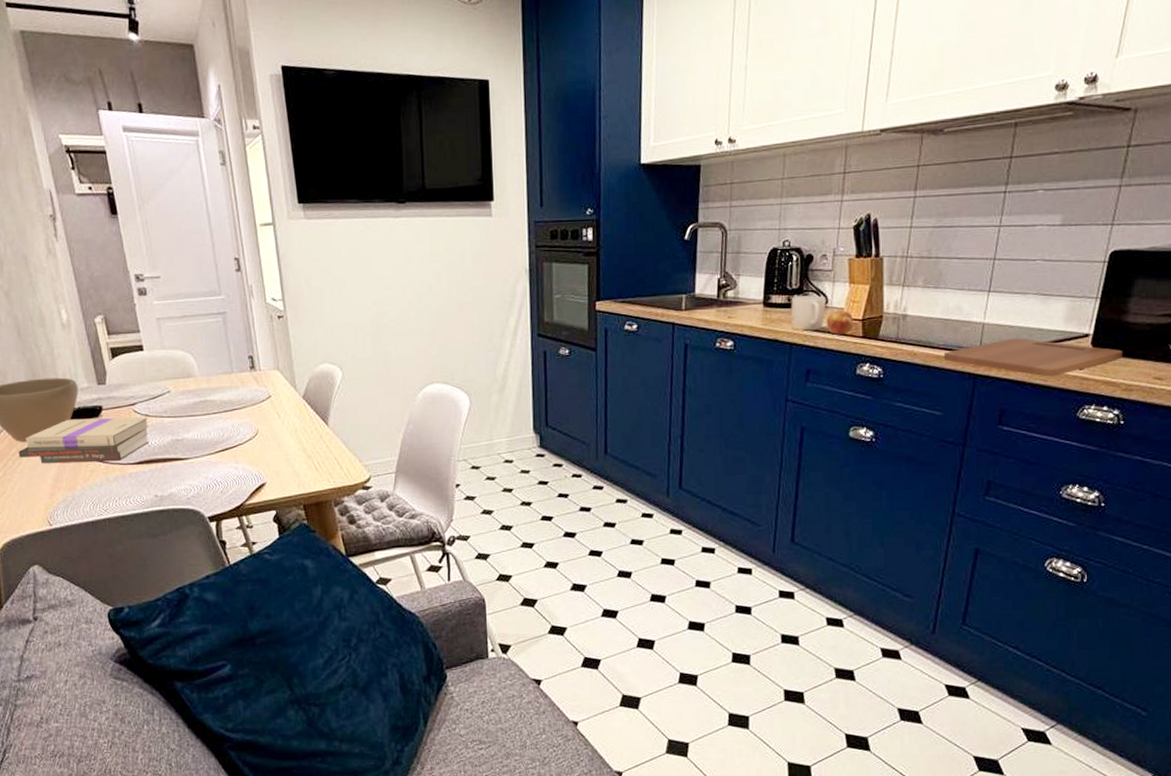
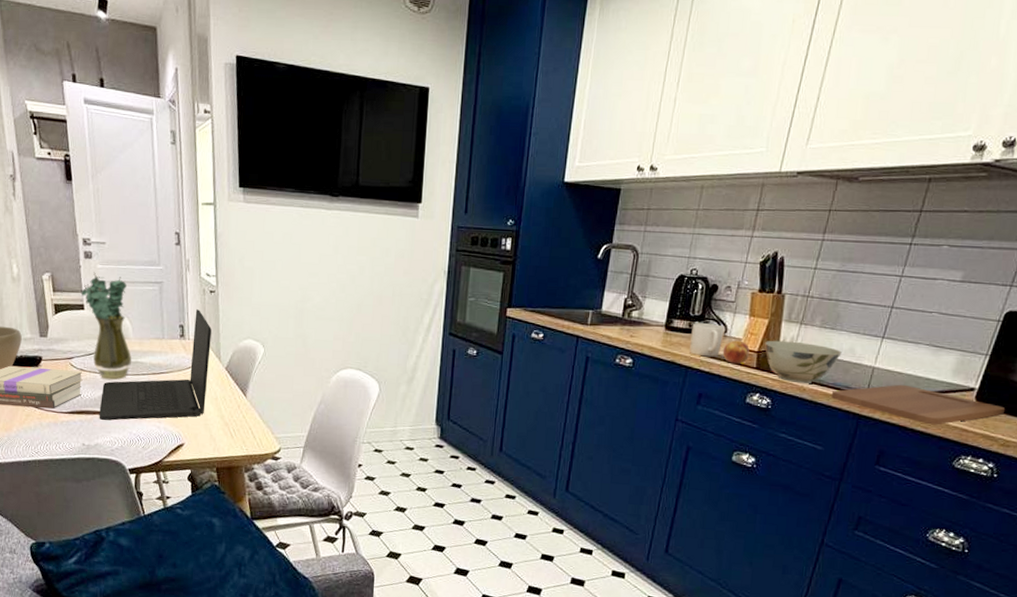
vase: none [138,309,201,424] -> present [81,272,132,381]
laptop: none [170,336,285,467] -> present [99,308,212,421]
bowl: none [868,305,949,349] -> present [764,340,842,384]

